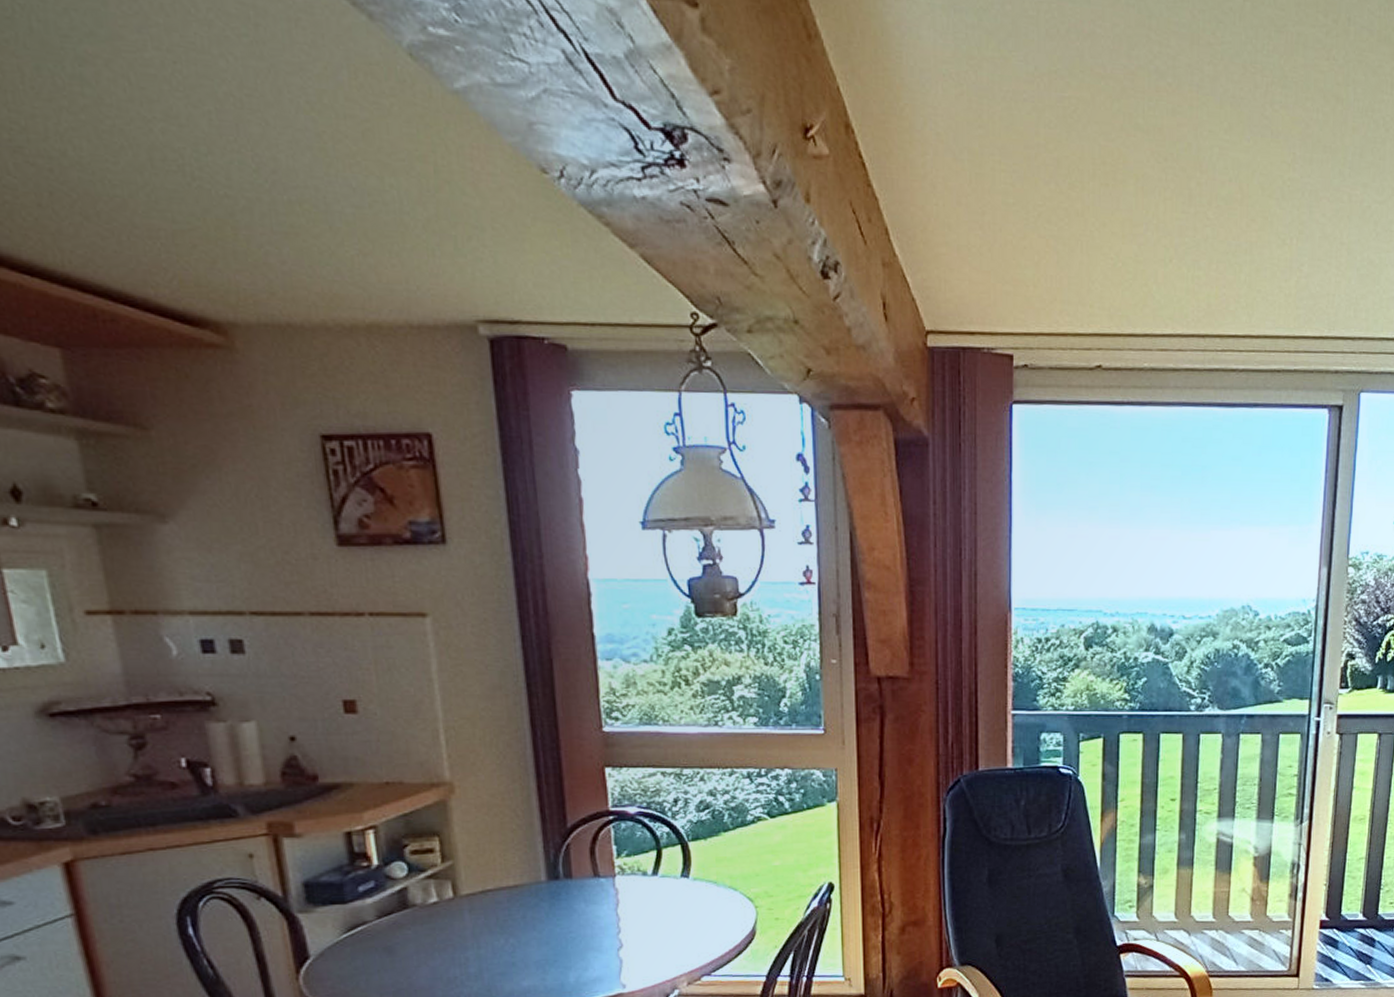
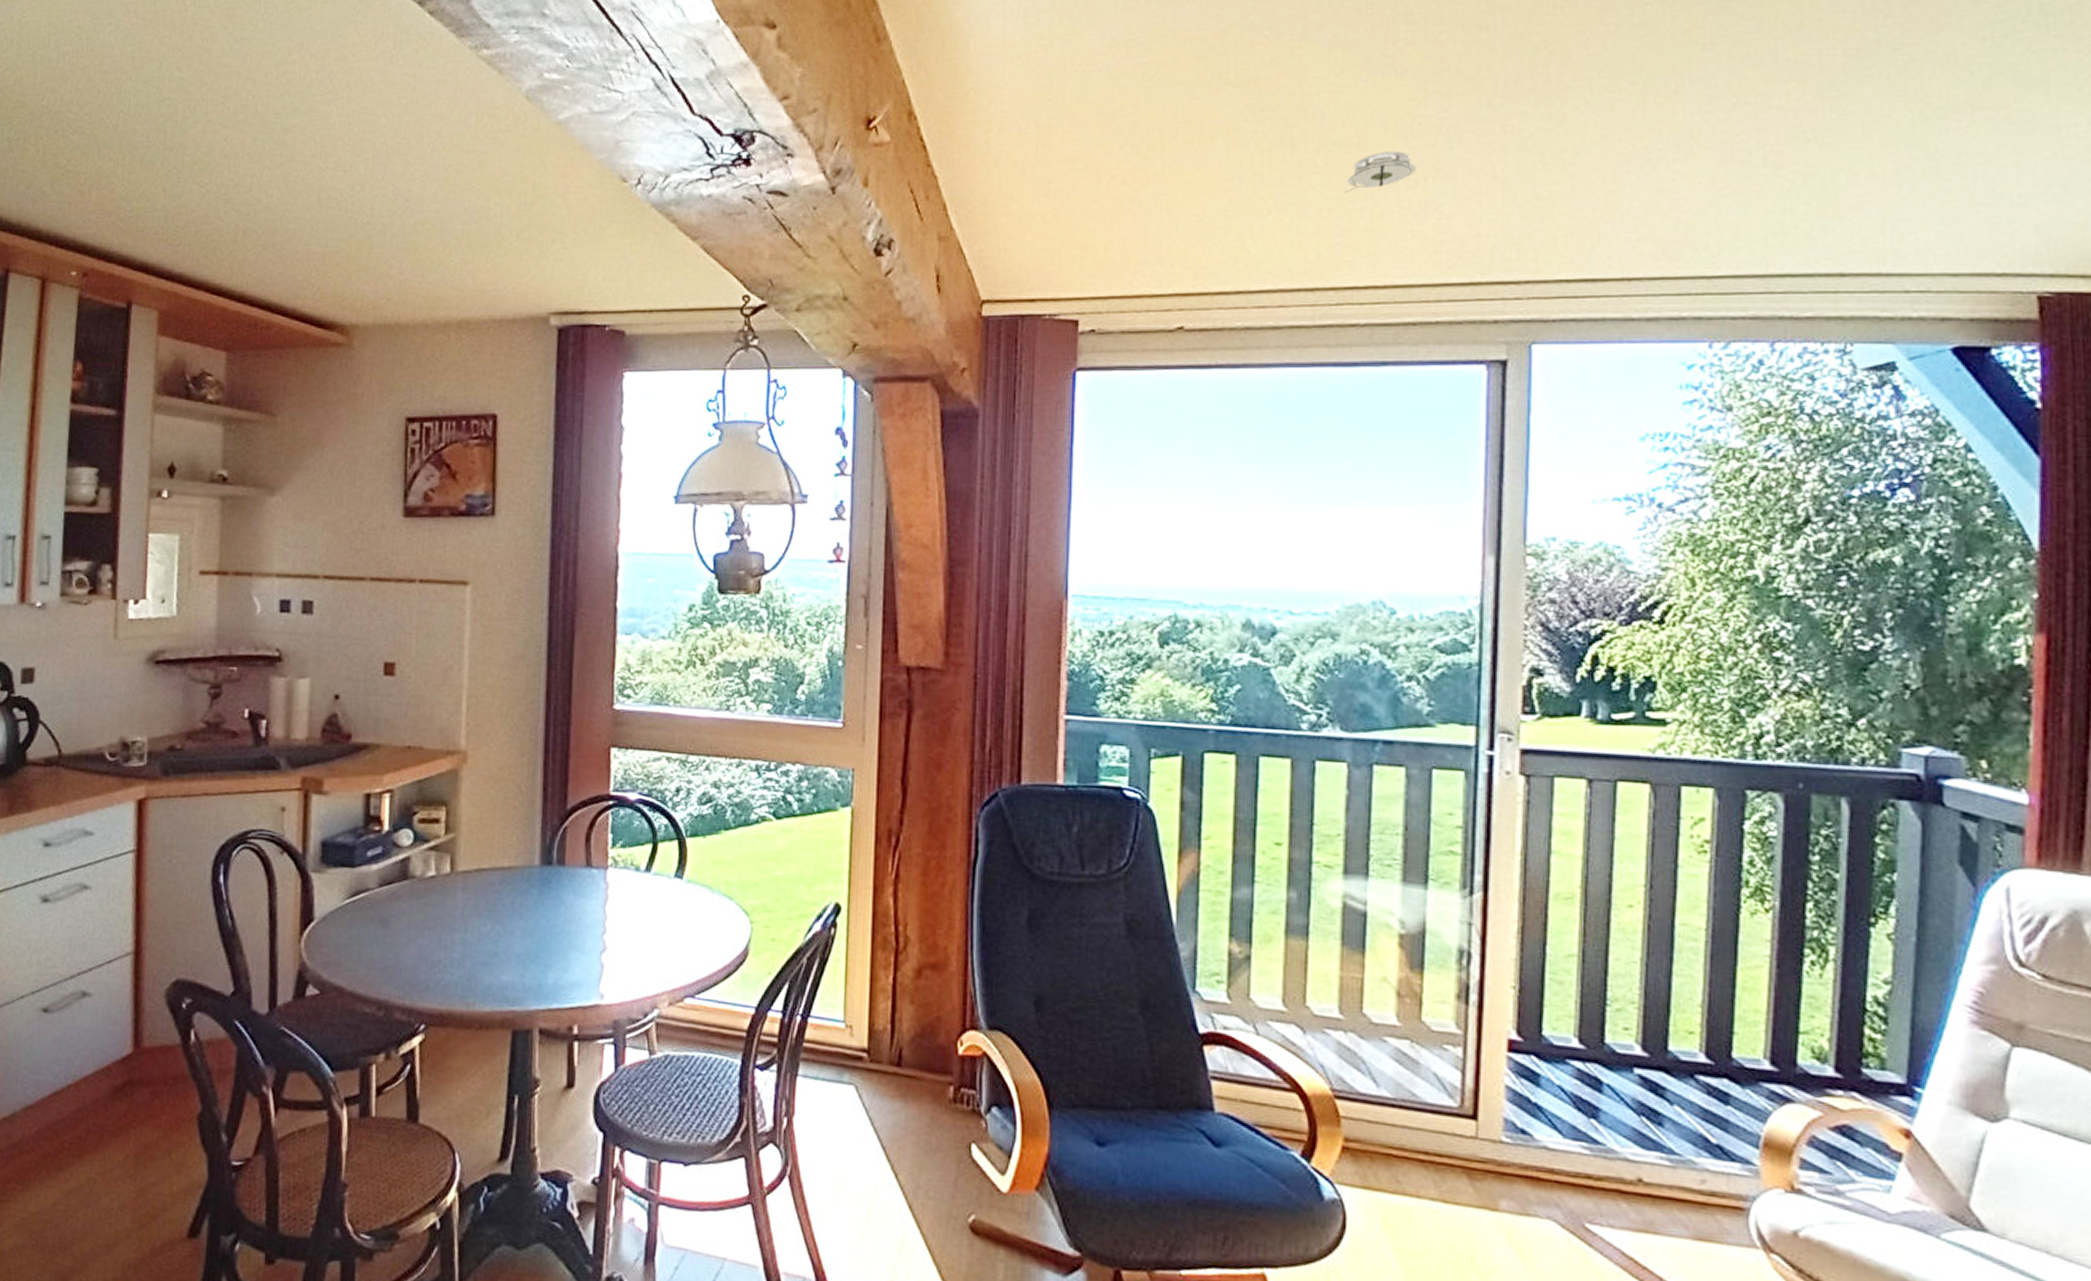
smoke detector: none [1231,210,1285,247] -> present [1346,151,1416,192]

